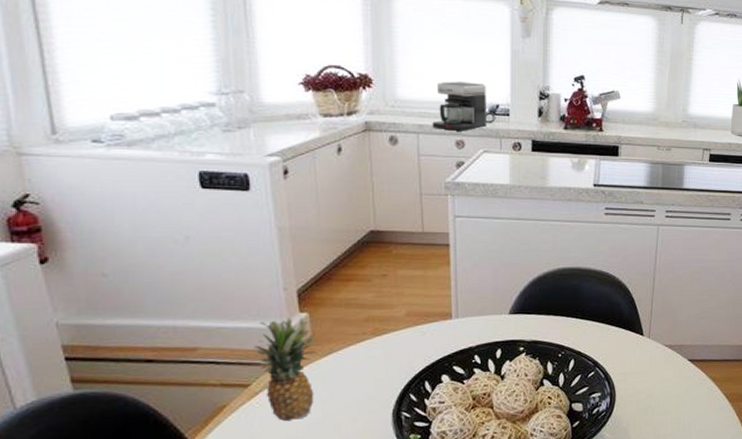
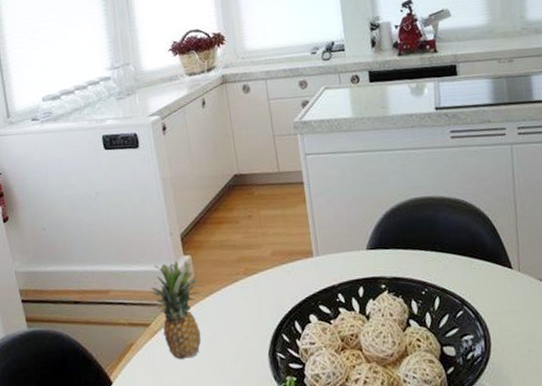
coffee maker: present [432,81,486,131] -> none [277,24,325,73]

